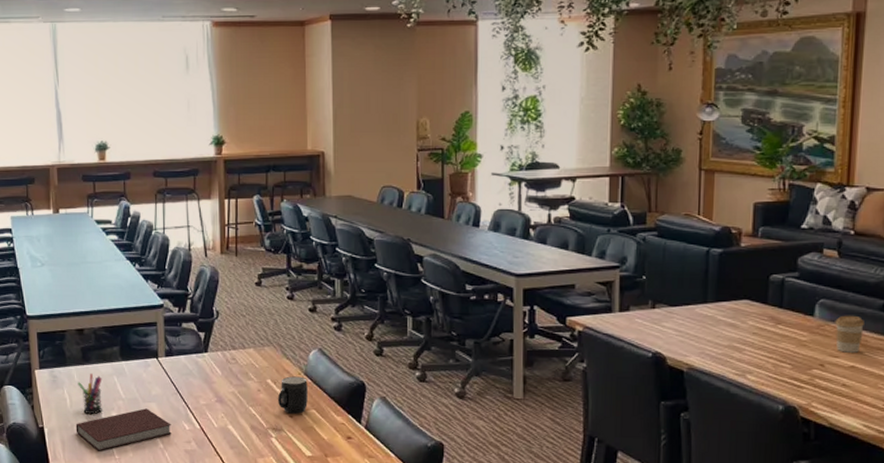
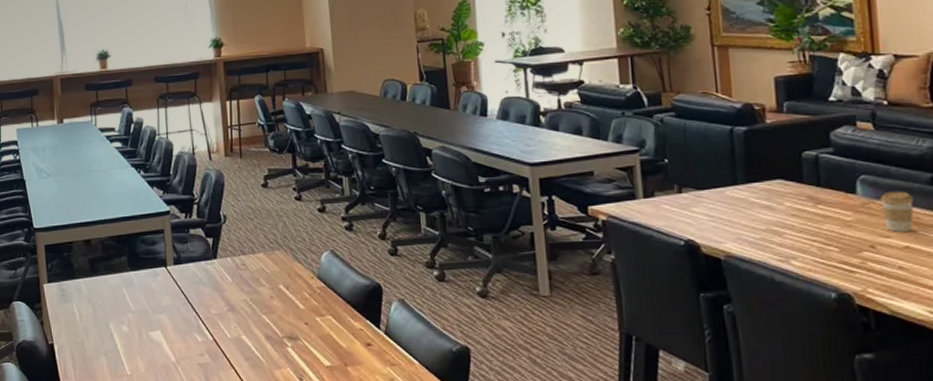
notebook: present [75,408,172,451] -> none [85,320,184,368]
pen holder: present [78,374,103,414] -> none [86,286,112,328]
mug: present [278,376,308,414] -> none [292,280,323,321]

